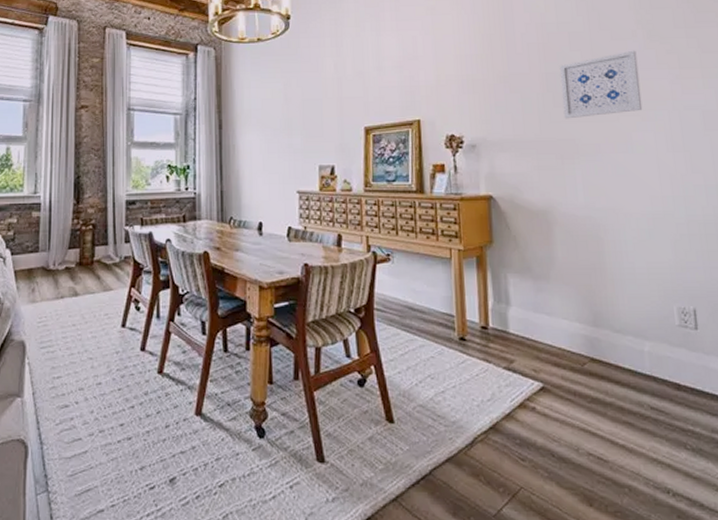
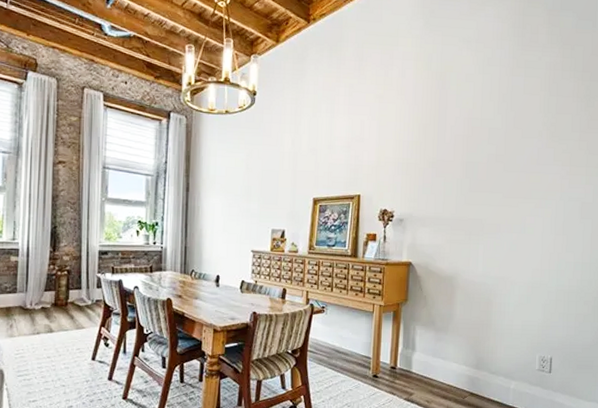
wall art: present [559,50,643,119] -> none [476,148,540,202]

